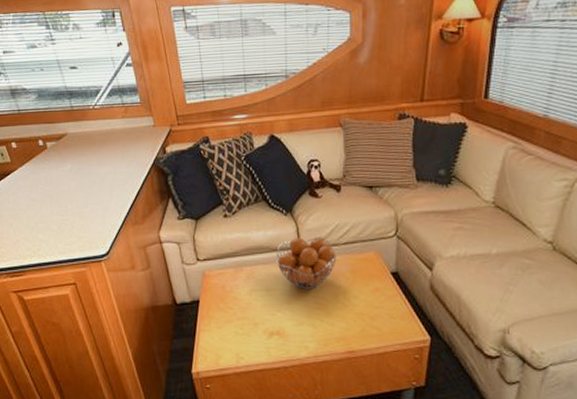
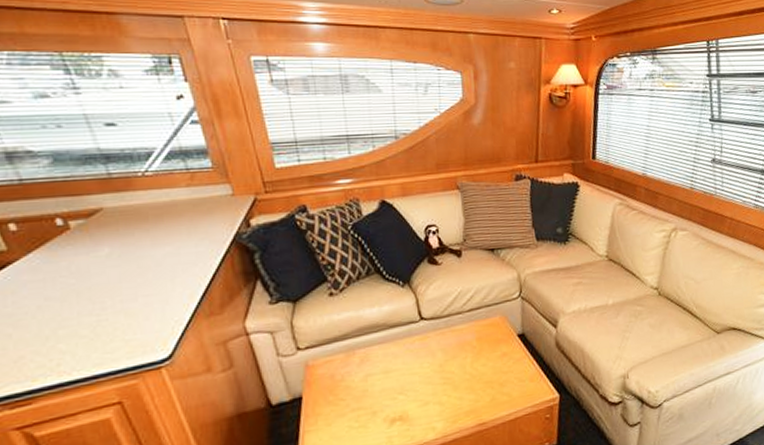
fruit basket: present [276,237,337,289] -> none [394,306,462,366]

